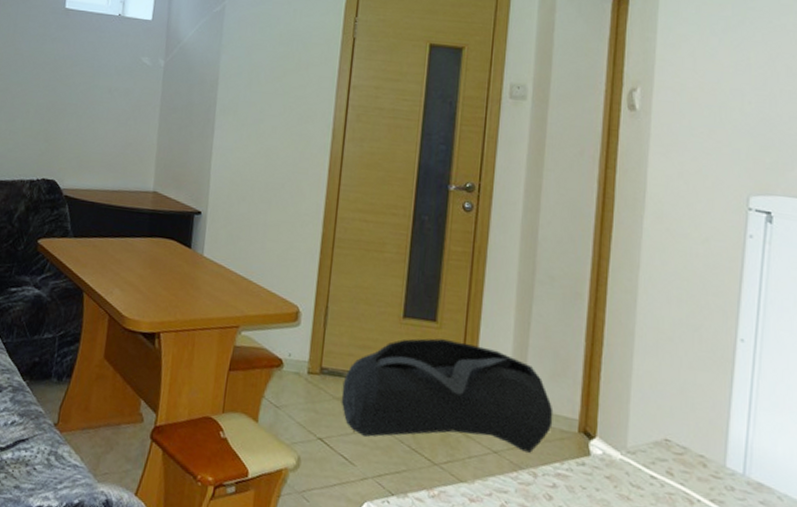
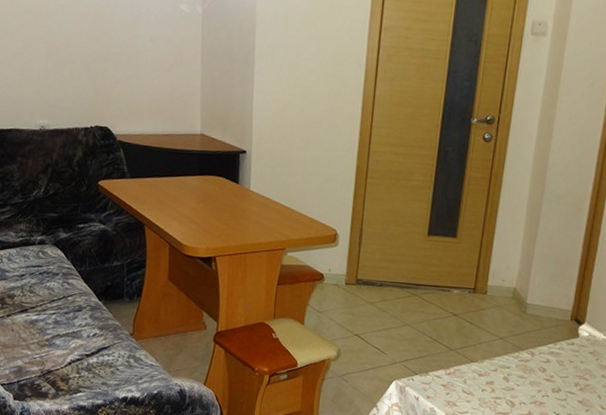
bag: present [341,338,554,453] -> none [374,251,552,337]

